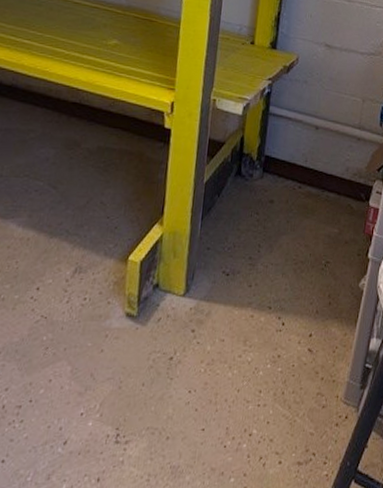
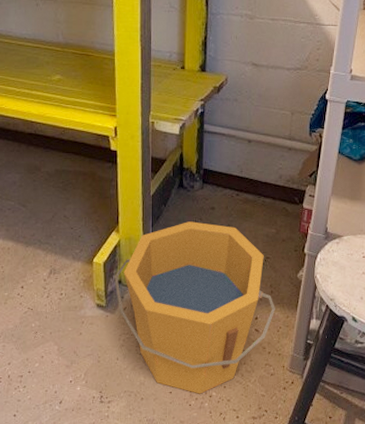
bucket: none [150,216,333,432] -> present [114,221,275,394]

